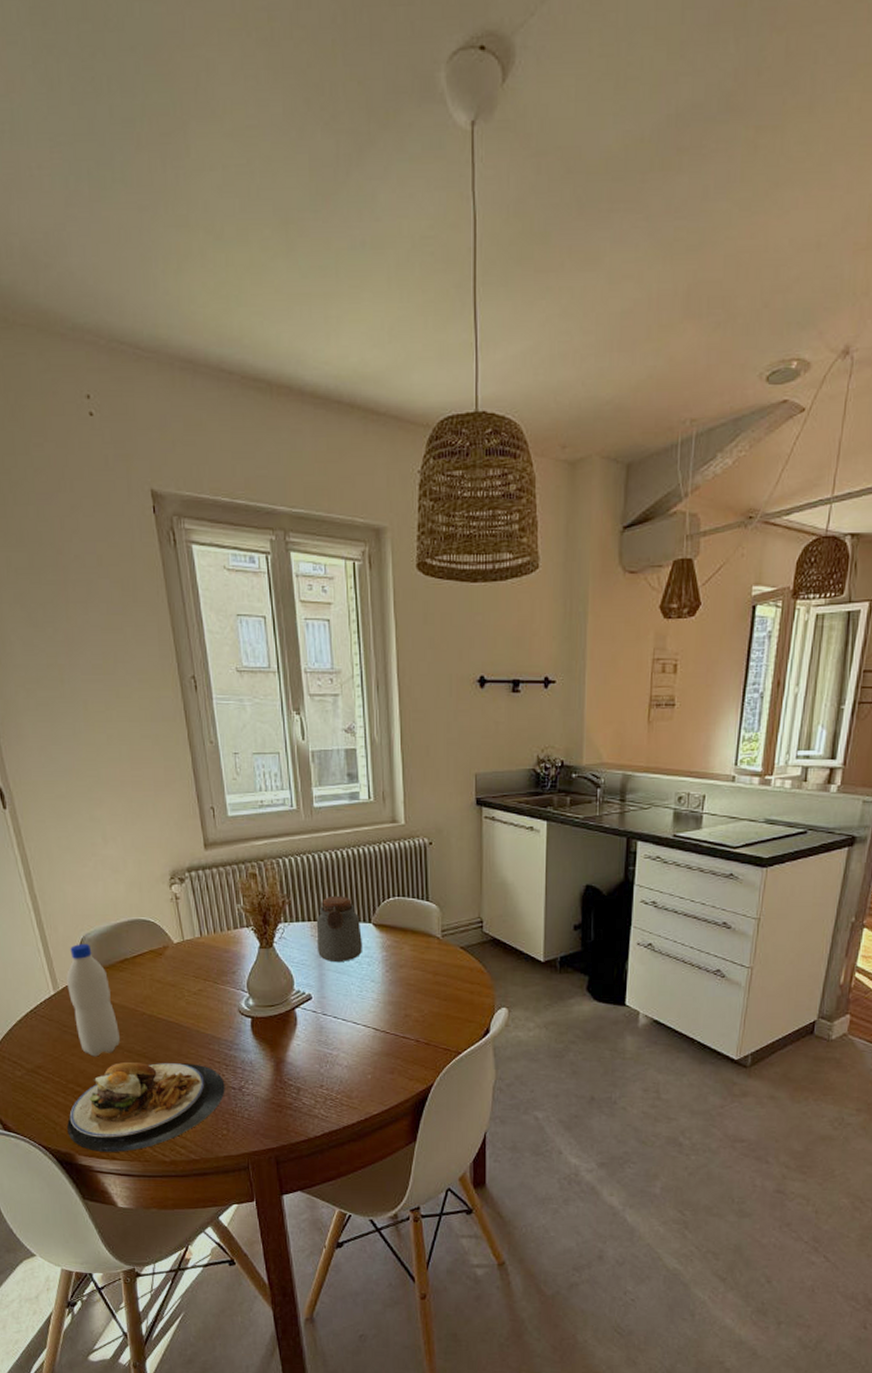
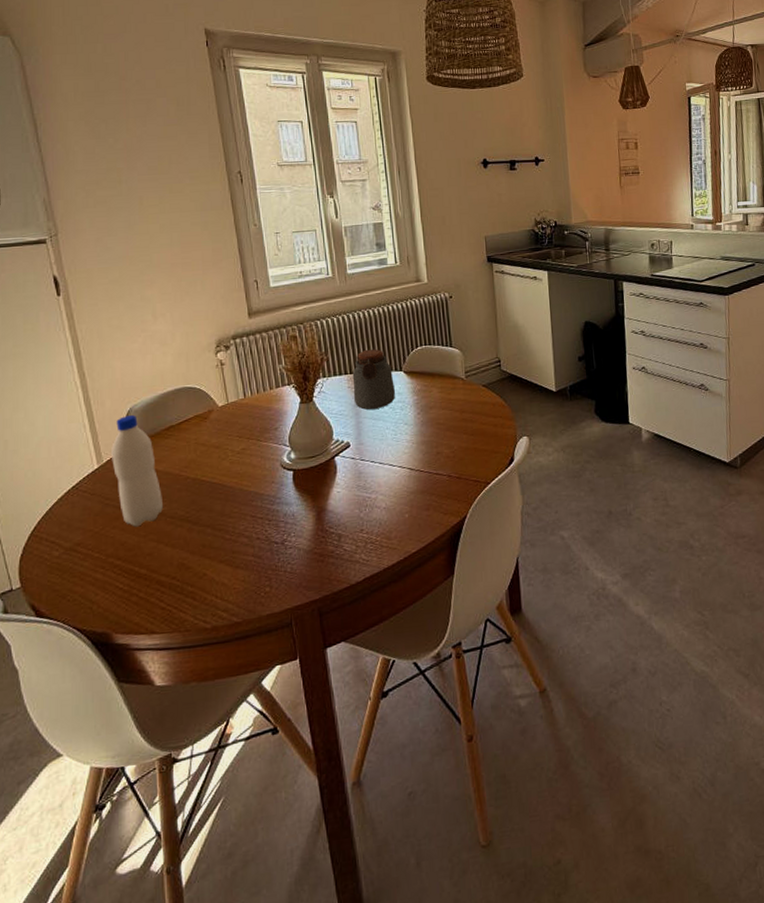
plate: present [67,1062,225,1153] -> none [105,522,268,628]

